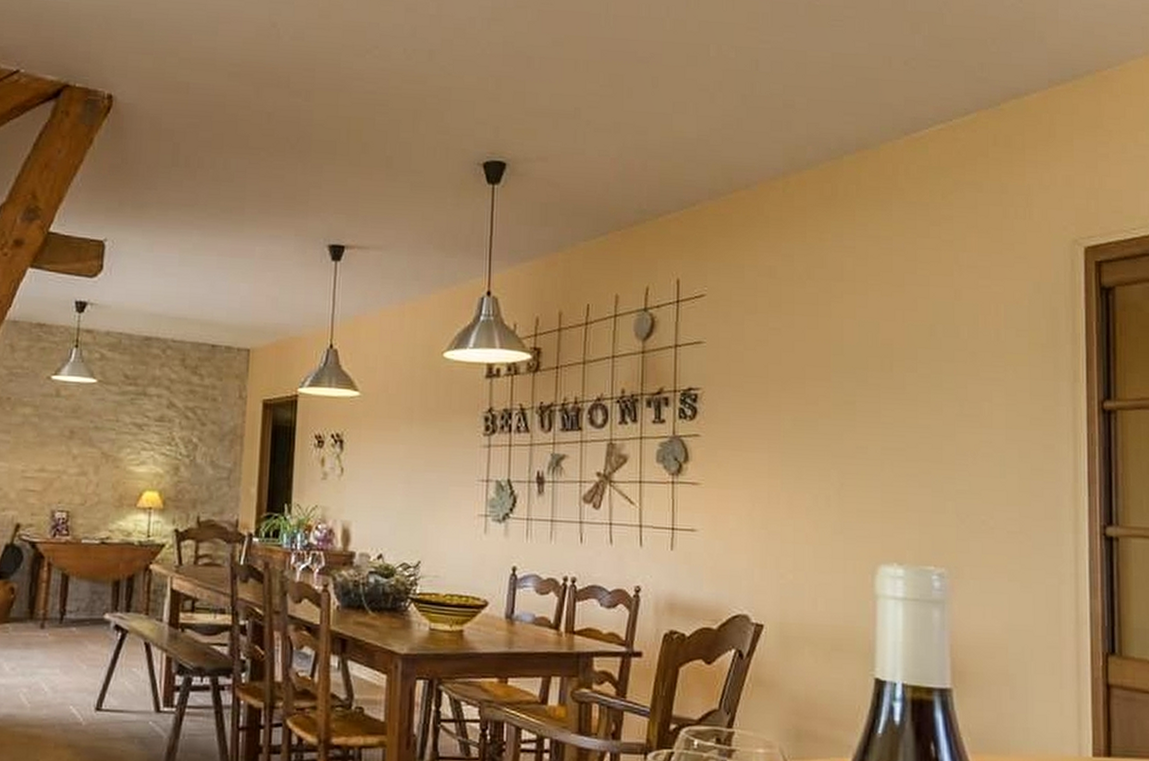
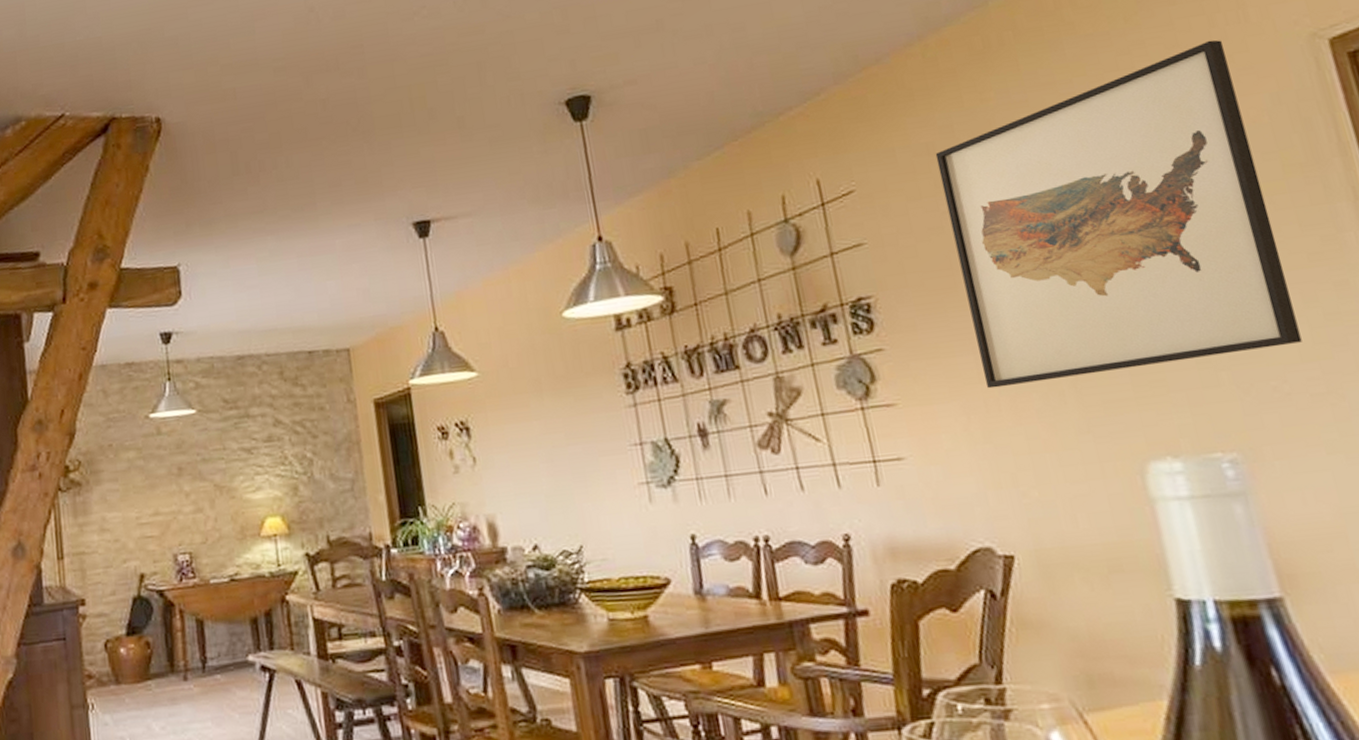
wall art: none [772,228,1011,489] -> present [935,39,1302,389]

